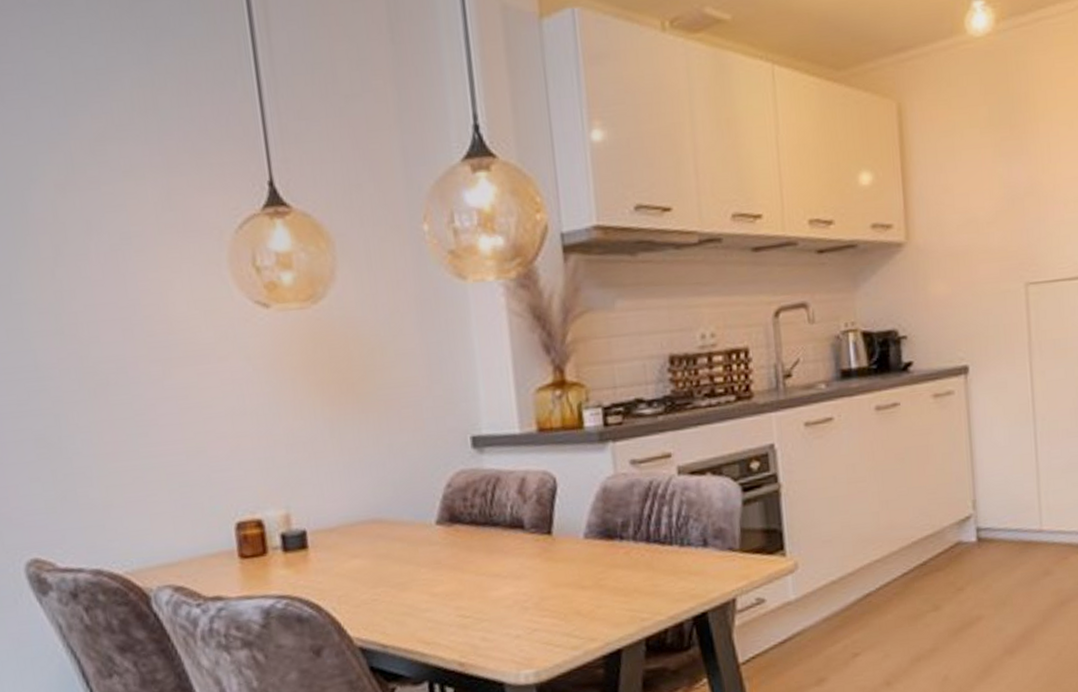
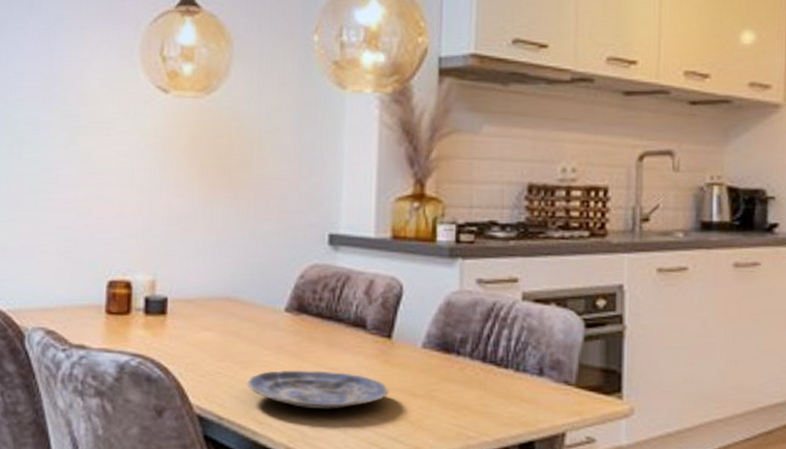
plate: none [406,576,557,621] -> present [246,370,389,410]

